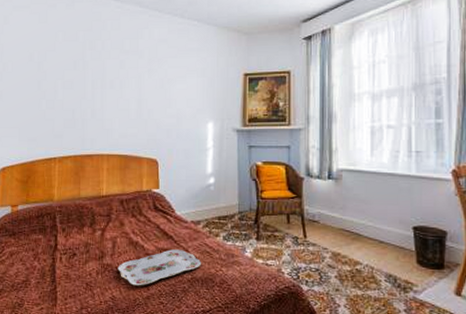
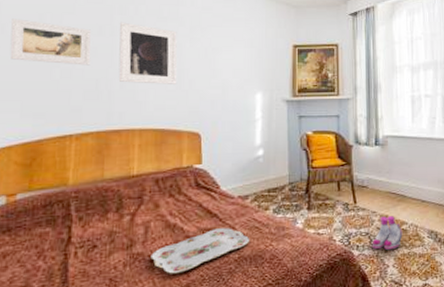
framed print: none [10,57,69,97] -> present [10,18,92,66]
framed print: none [89,56,138,114] -> present [118,22,177,84]
boots: none [322,254,356,289] -> present [371,216,403,249]

